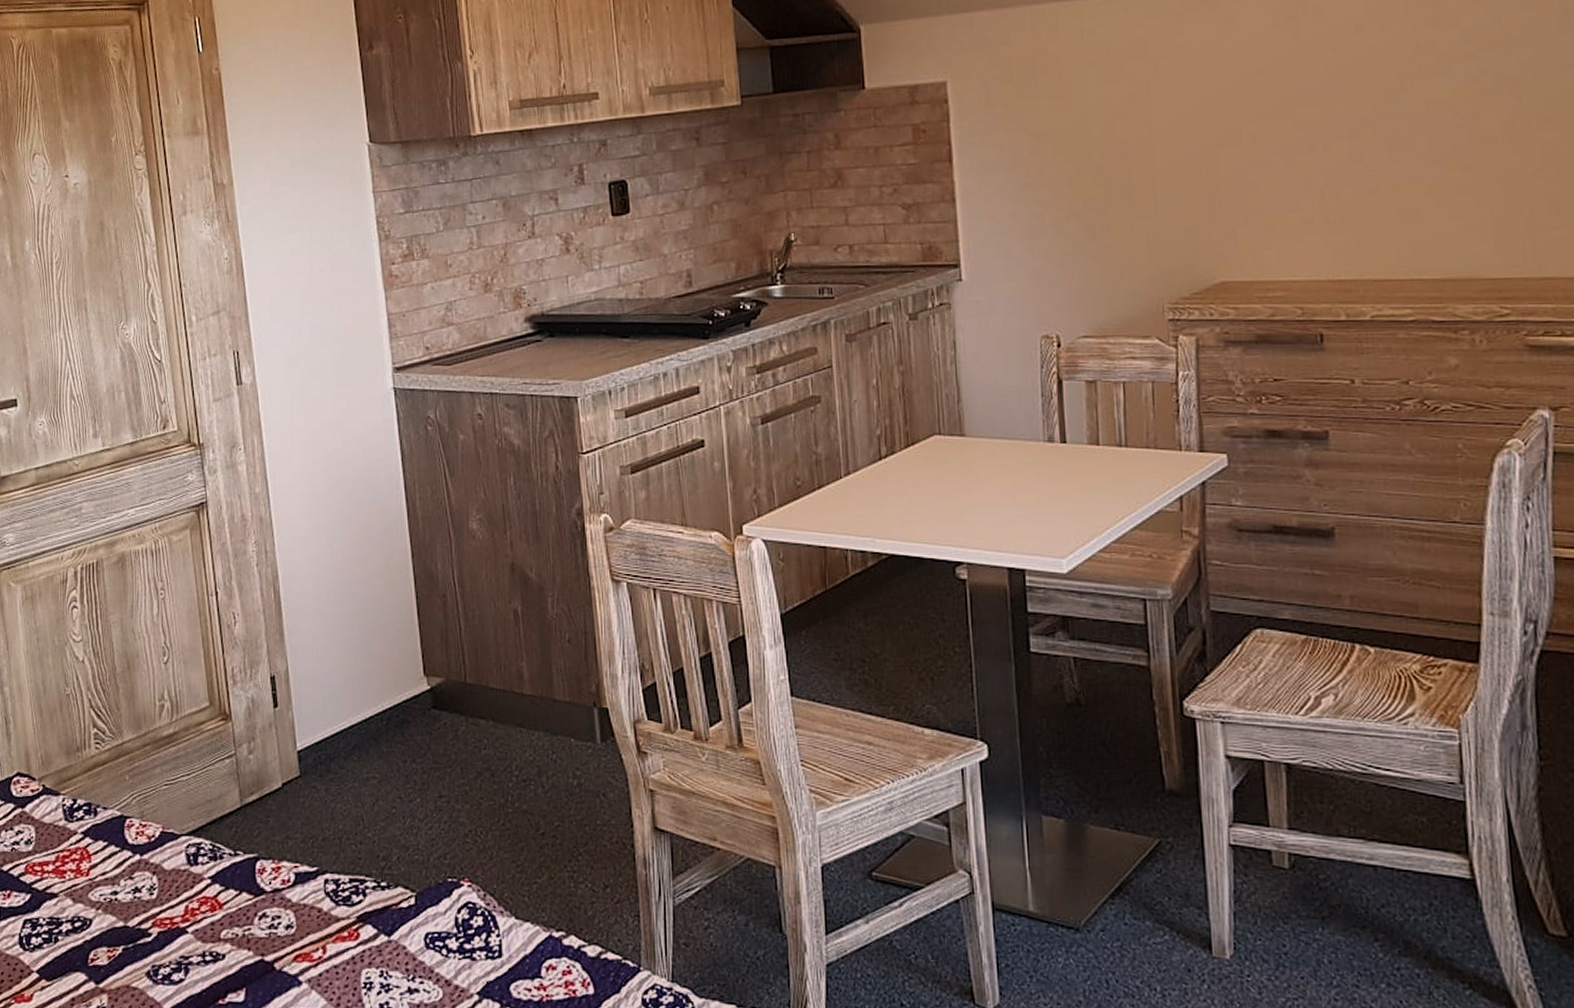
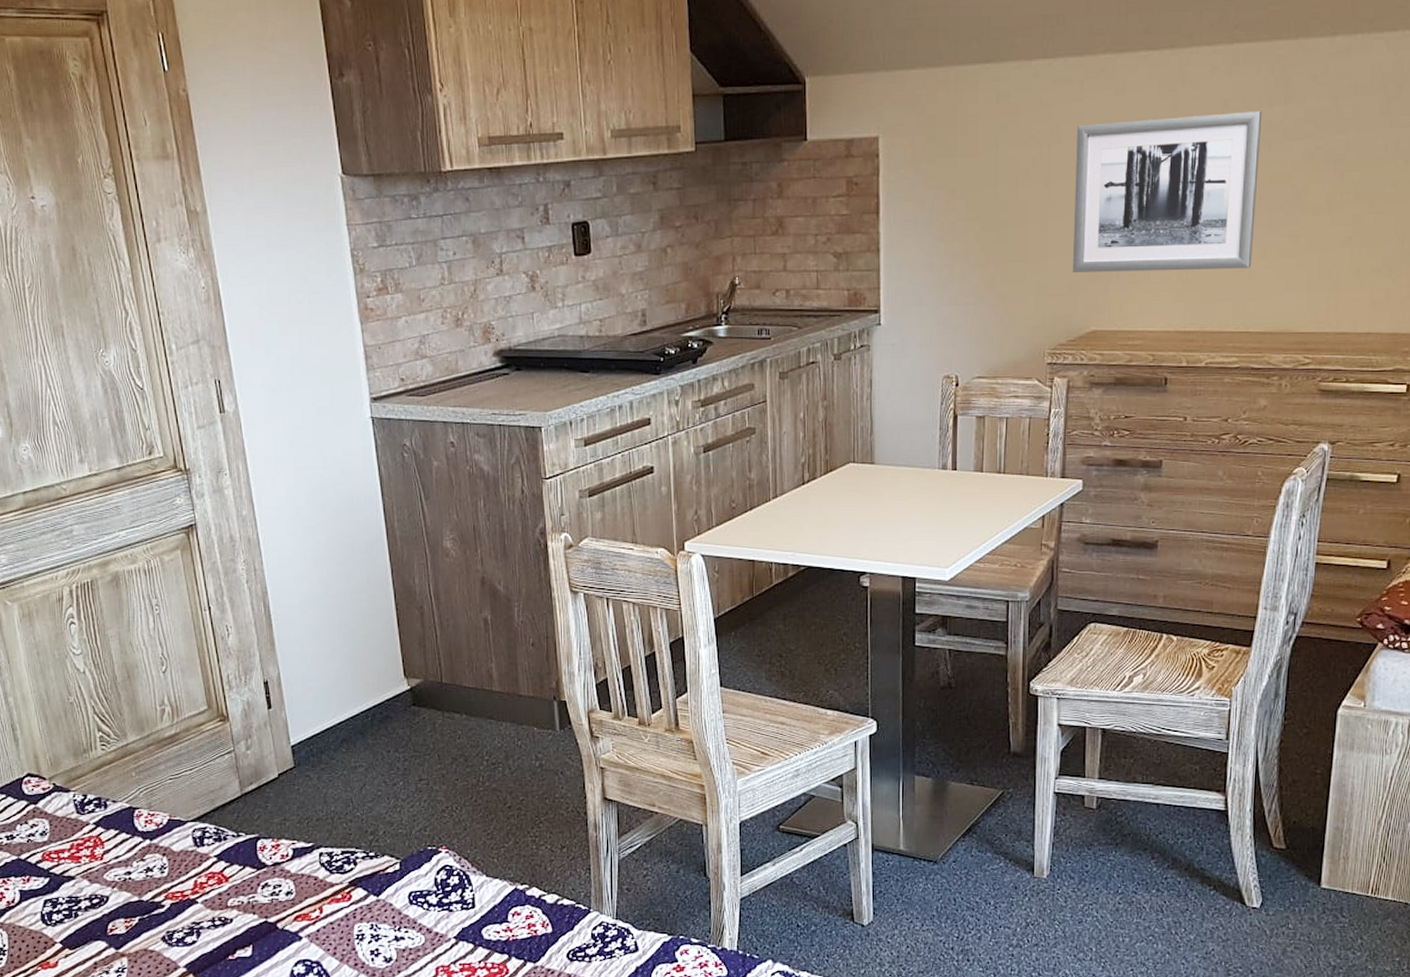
wall art: none [1179,34,1416,218] -> present [1073,111,1263,272]

